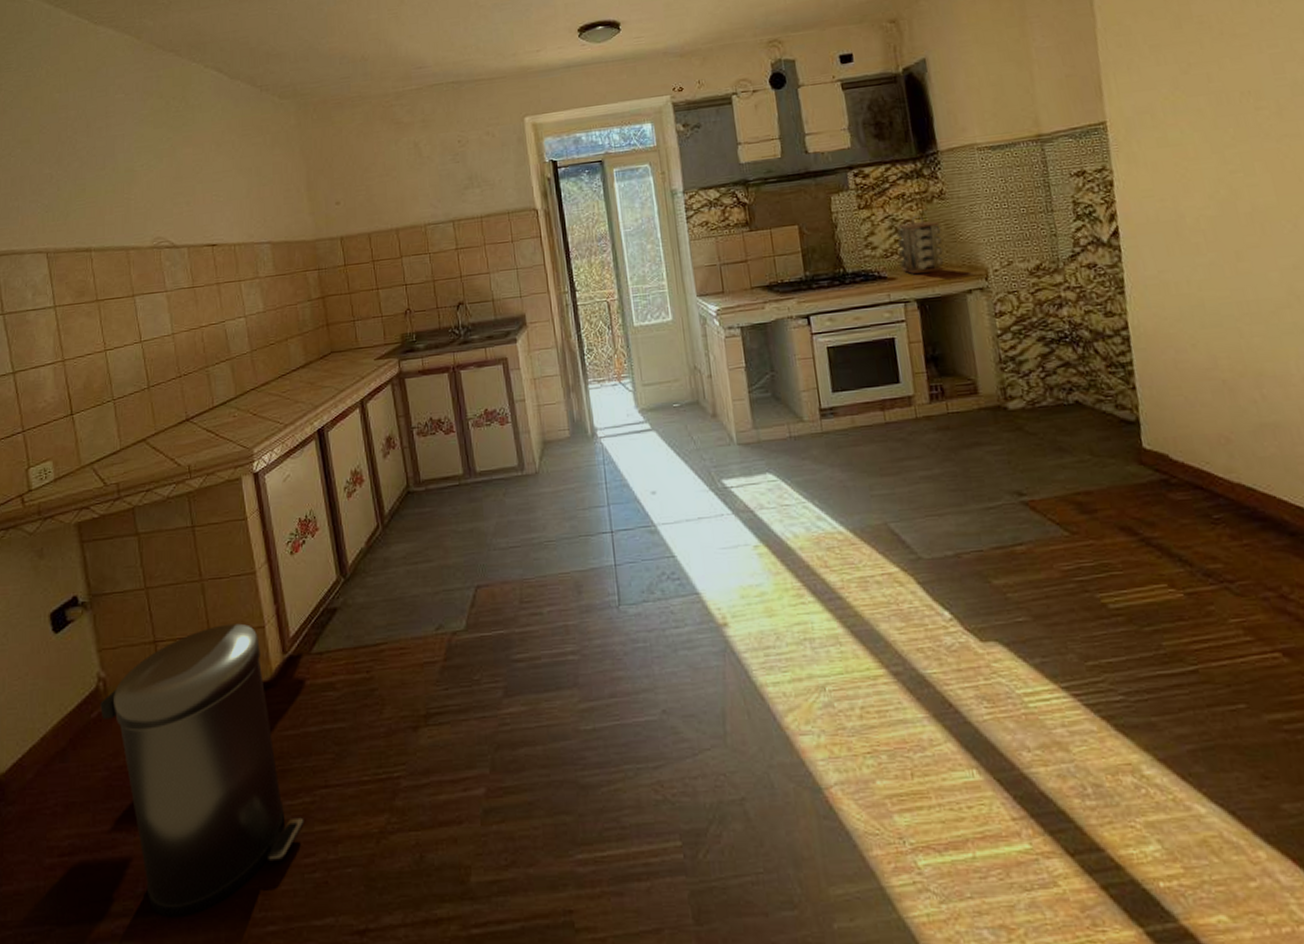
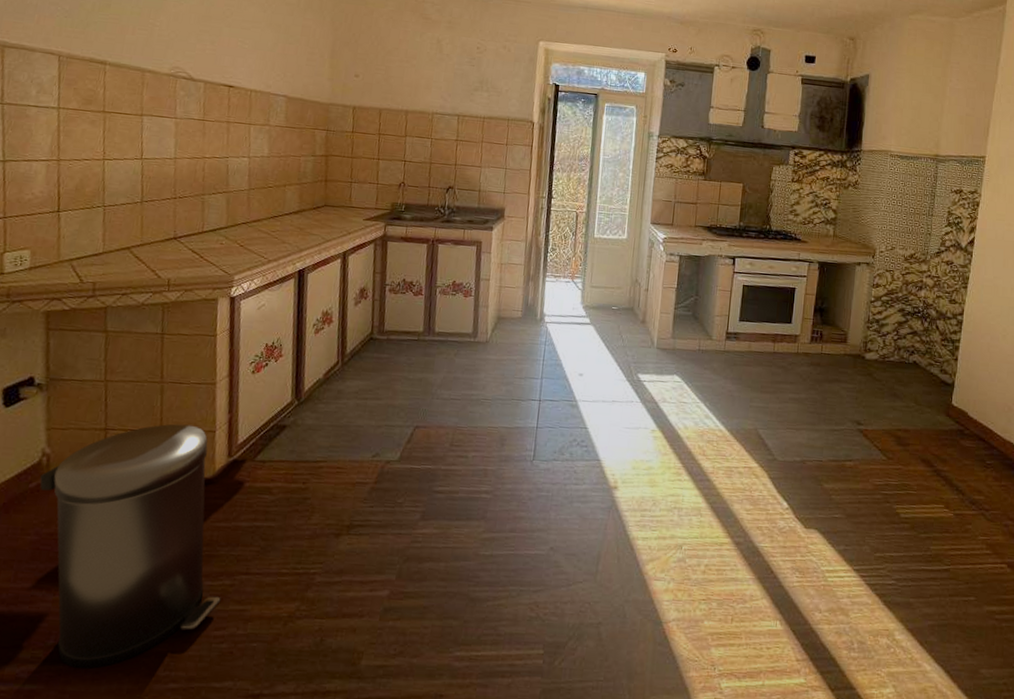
spice rack: present [896,215,944,275] -> none [812,196,849,244]

